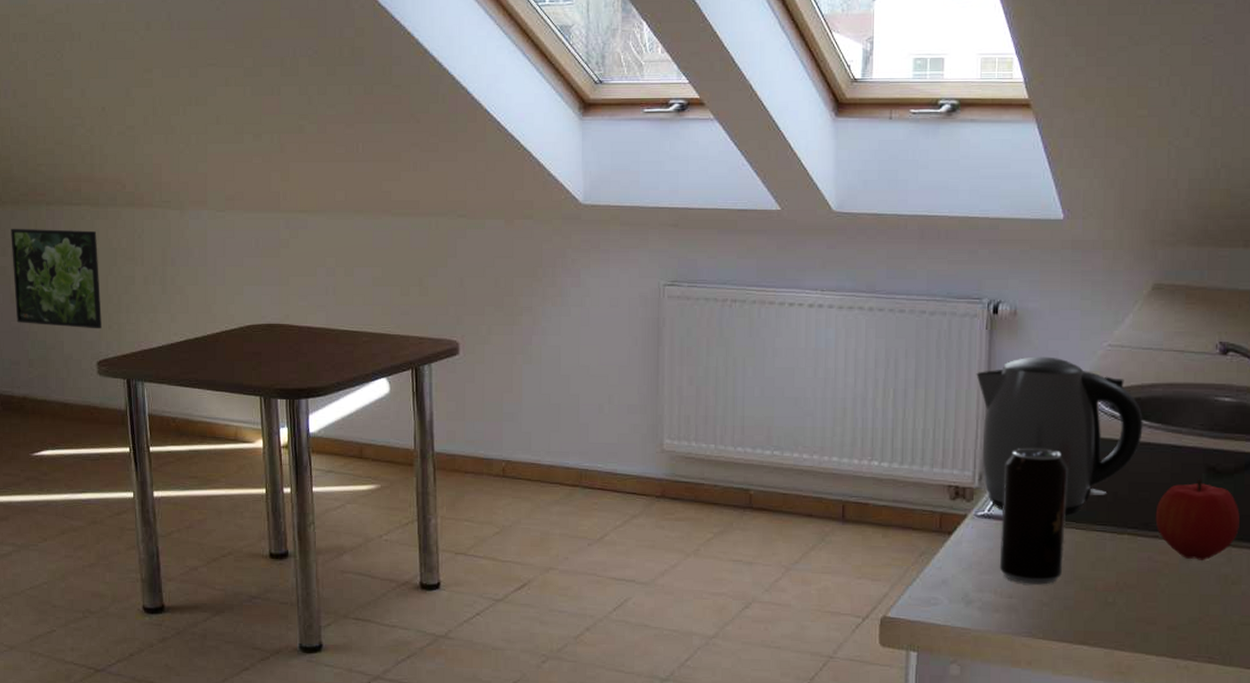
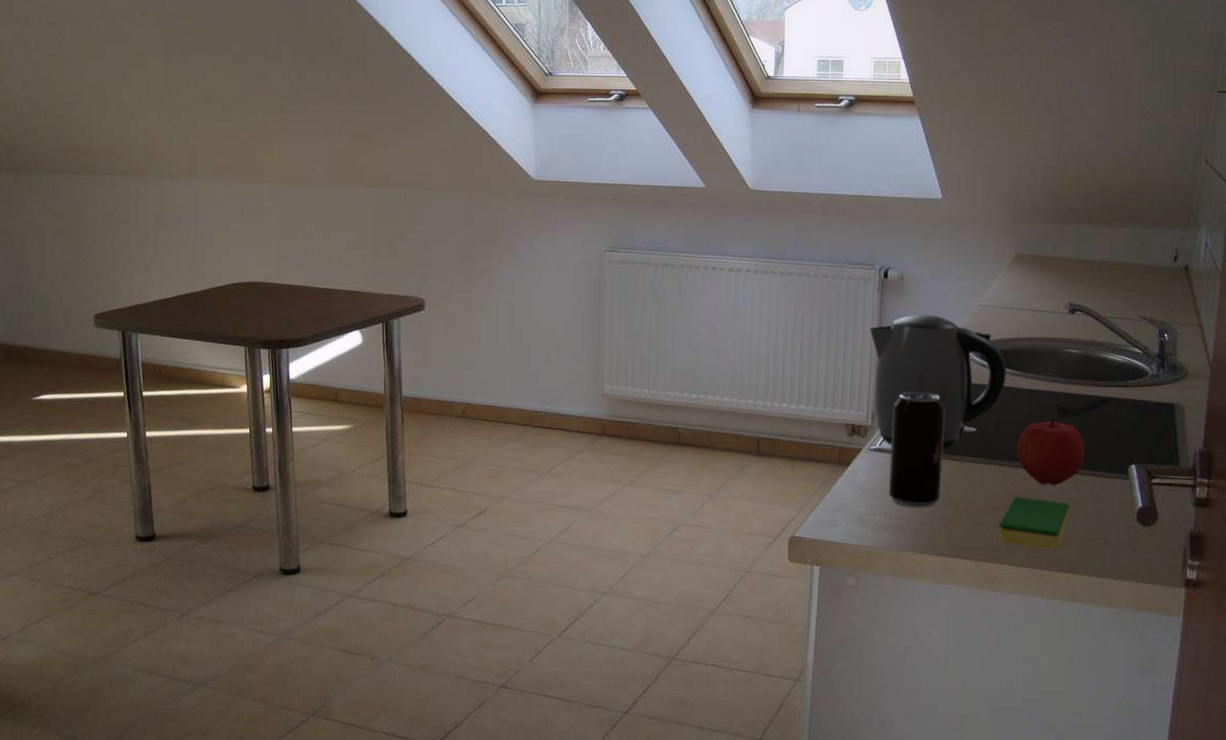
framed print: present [11,228,102,329] -> none [13,193,98,286]
dish sponge: none [1133,573,1221,637] -> present [998,497,1069,550]

